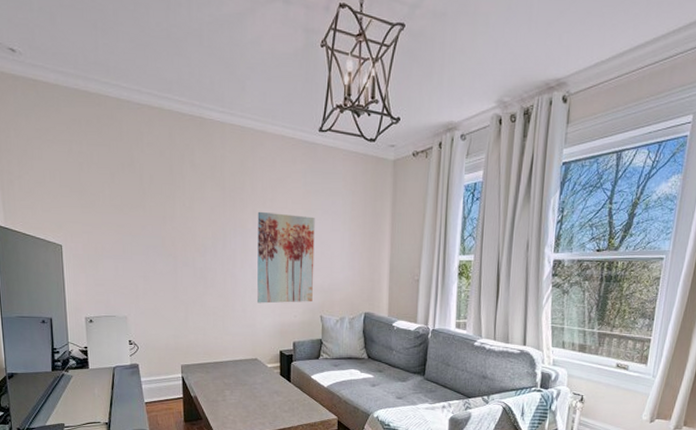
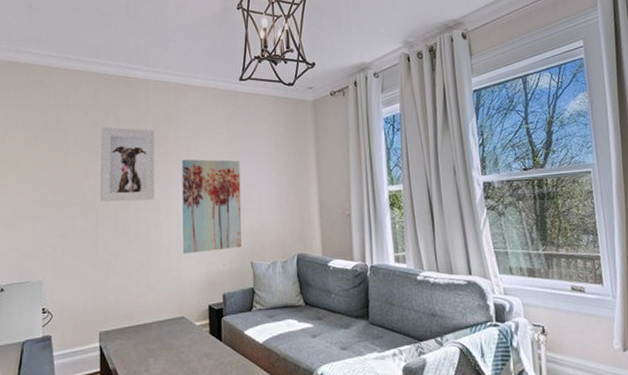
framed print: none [176,171,231,249] -> present [100,127,155,203]

